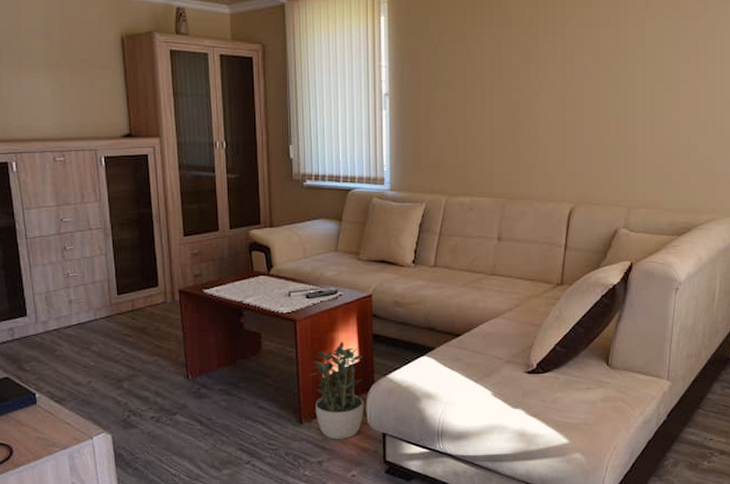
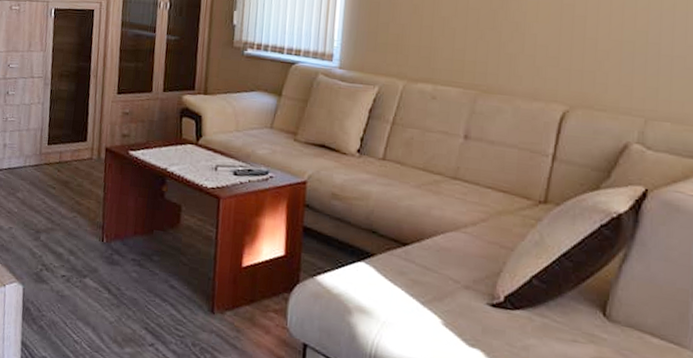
potted plant: present [309,342,364,439] -> none [228,229,289,342]

